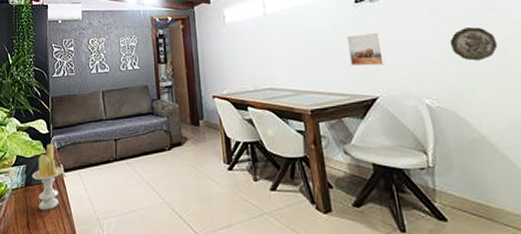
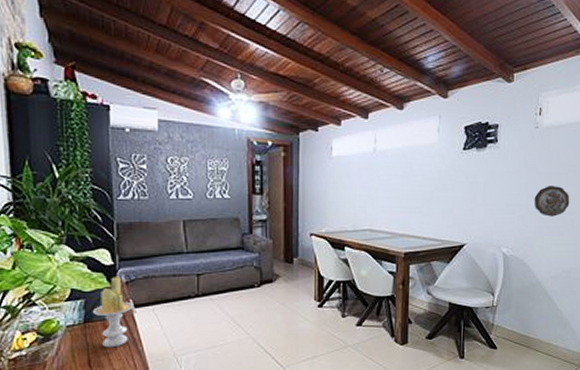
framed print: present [347,33,386,66] -> none [448,182,480,214]

